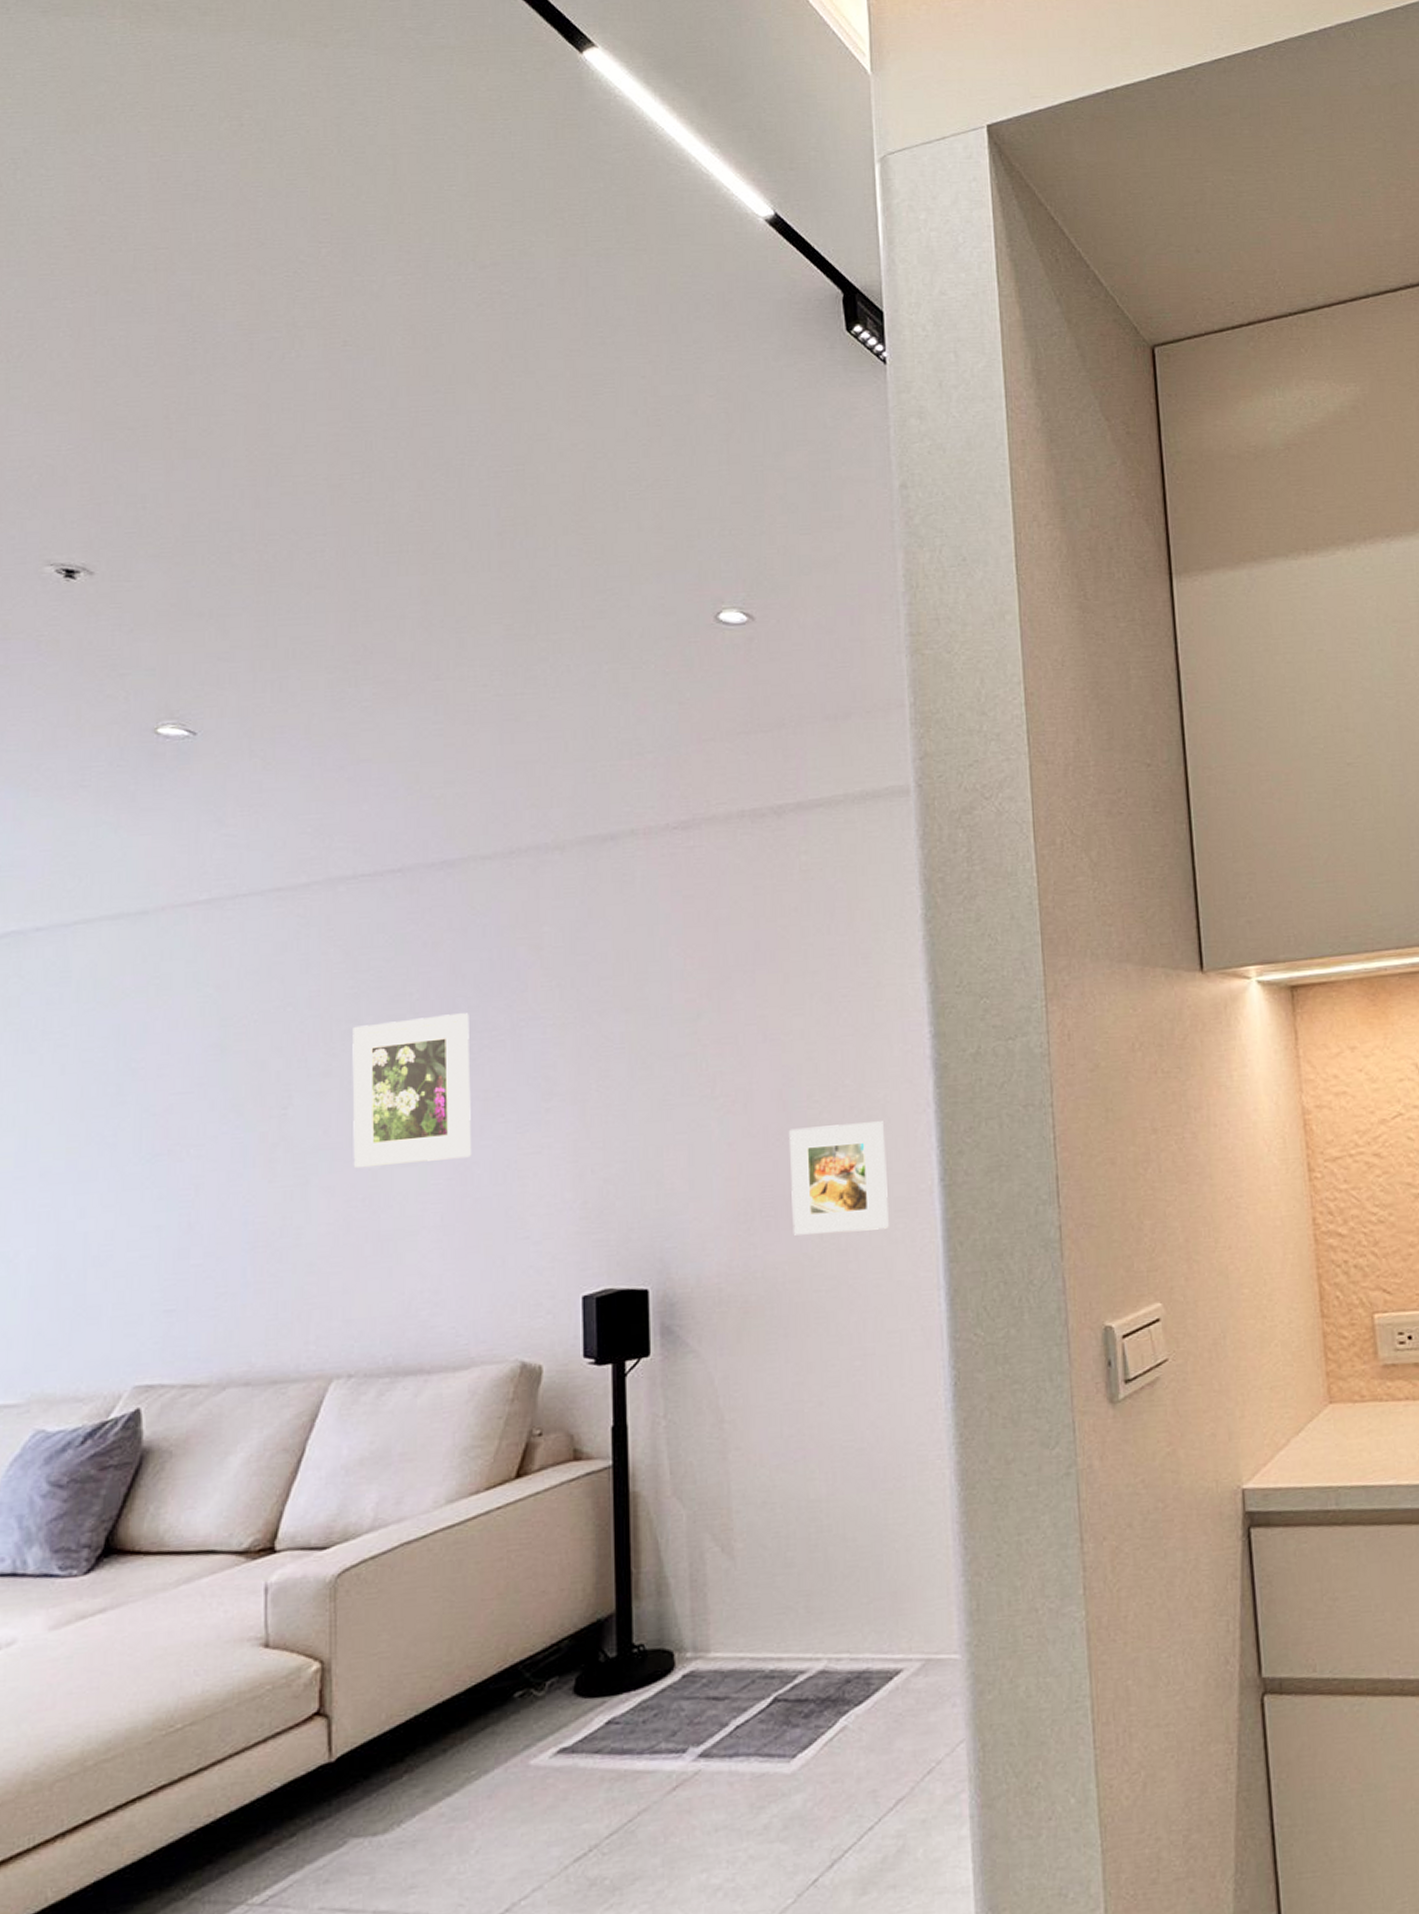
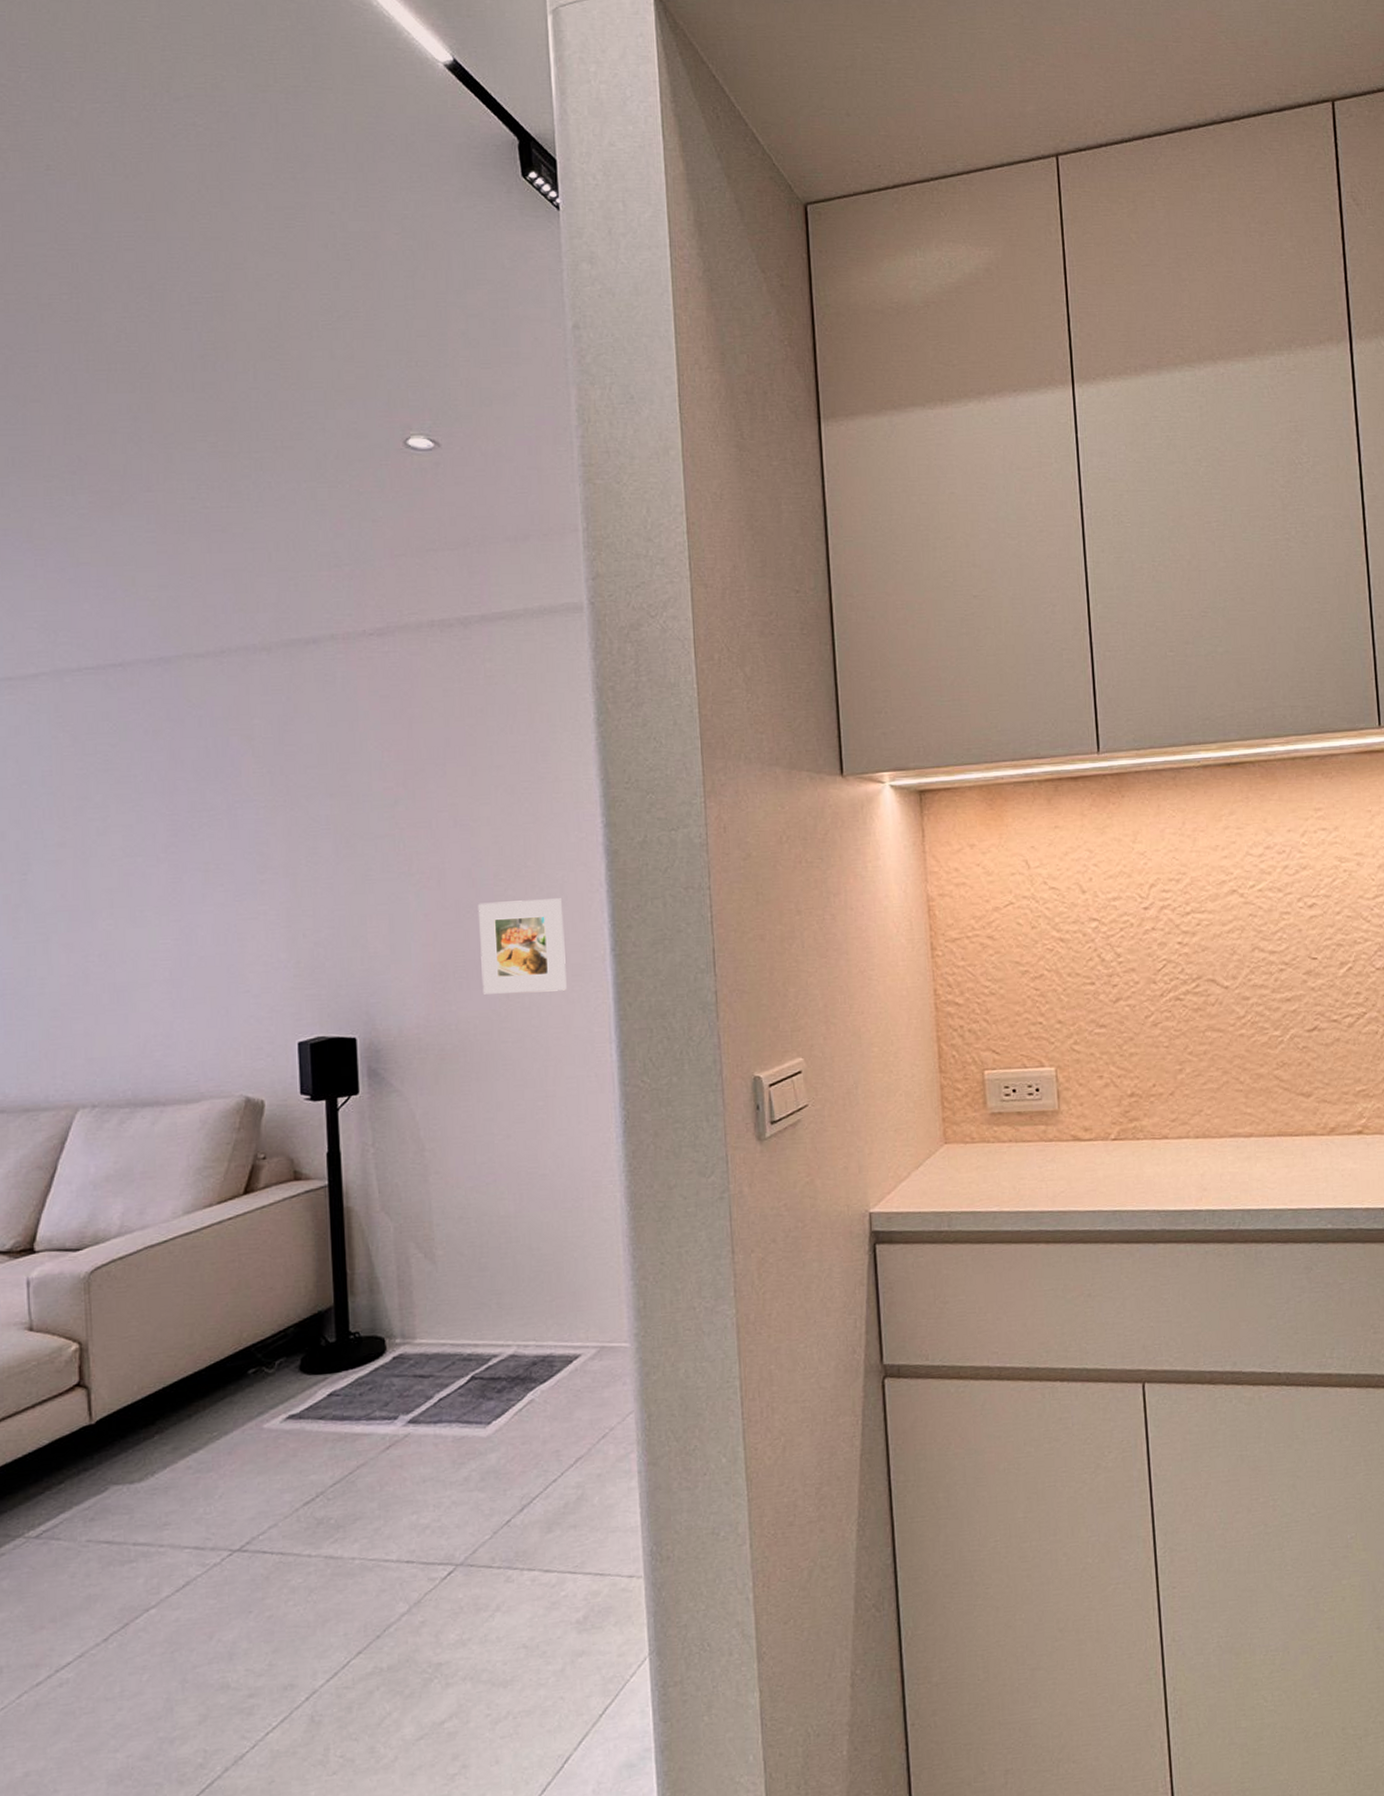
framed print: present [352,1013,471,1169] -> none [83,794,195,928]

